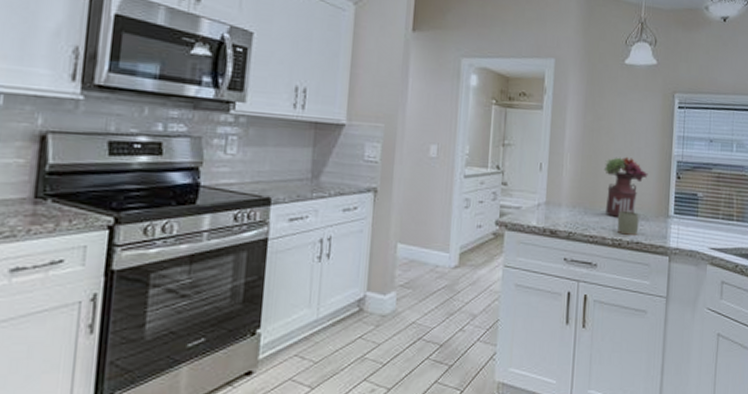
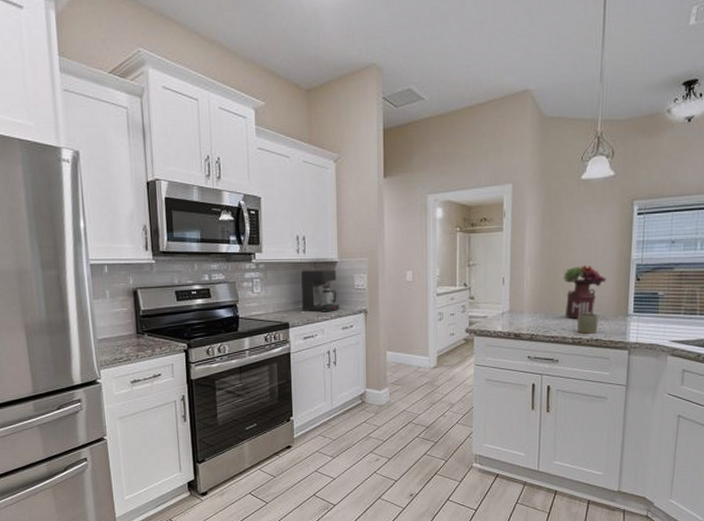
coffee maker: none [290,130,343,188] -> present [301,269,340,312]

